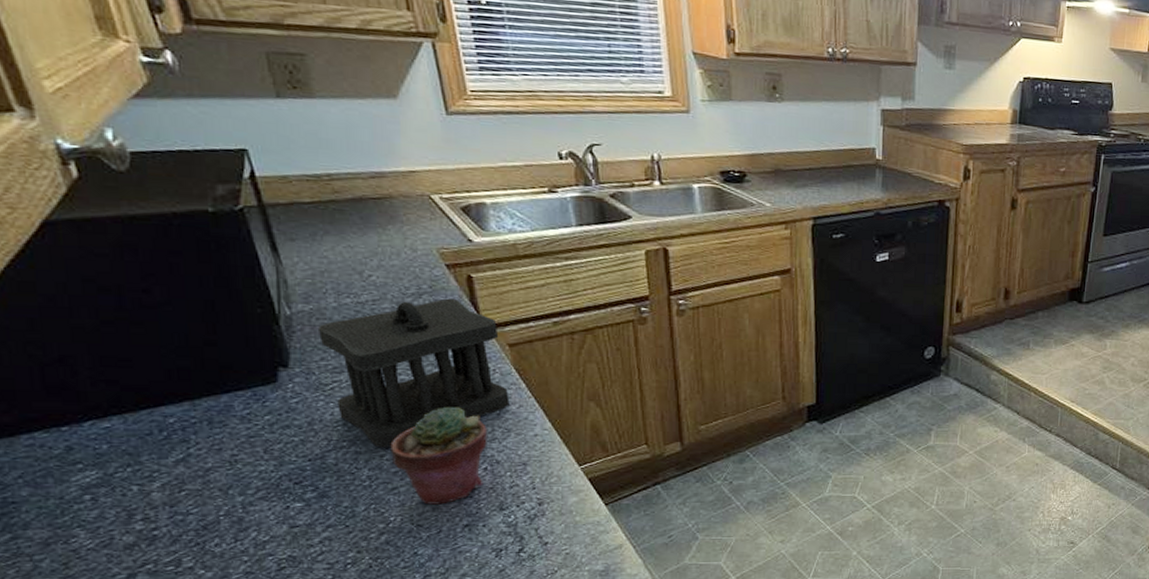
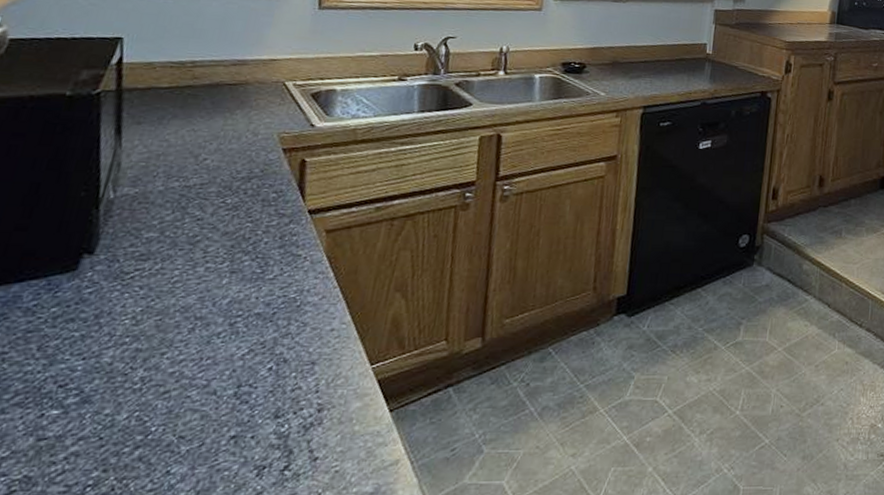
utensil holder: present [317,298,510,448] -> none [131,182,320,345]
potted succulent: present [390,408,487,505] -> none [172,299,283,412]

